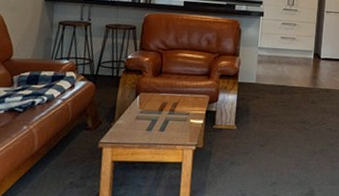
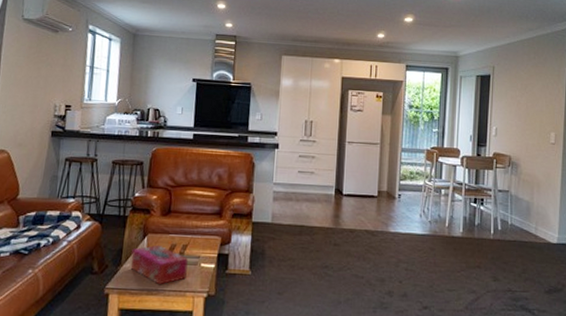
tissue box: none [123,102,179,139] -> present [130,244,189,285]

